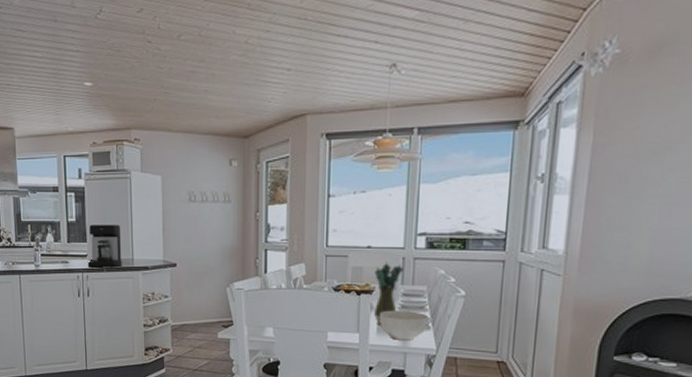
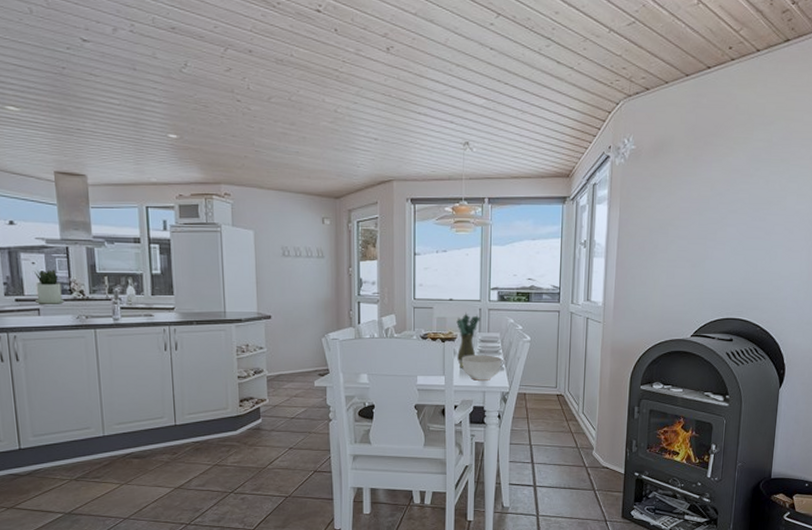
coffee maker: present [87,224,122,269] -> none [175,277,214,322]

